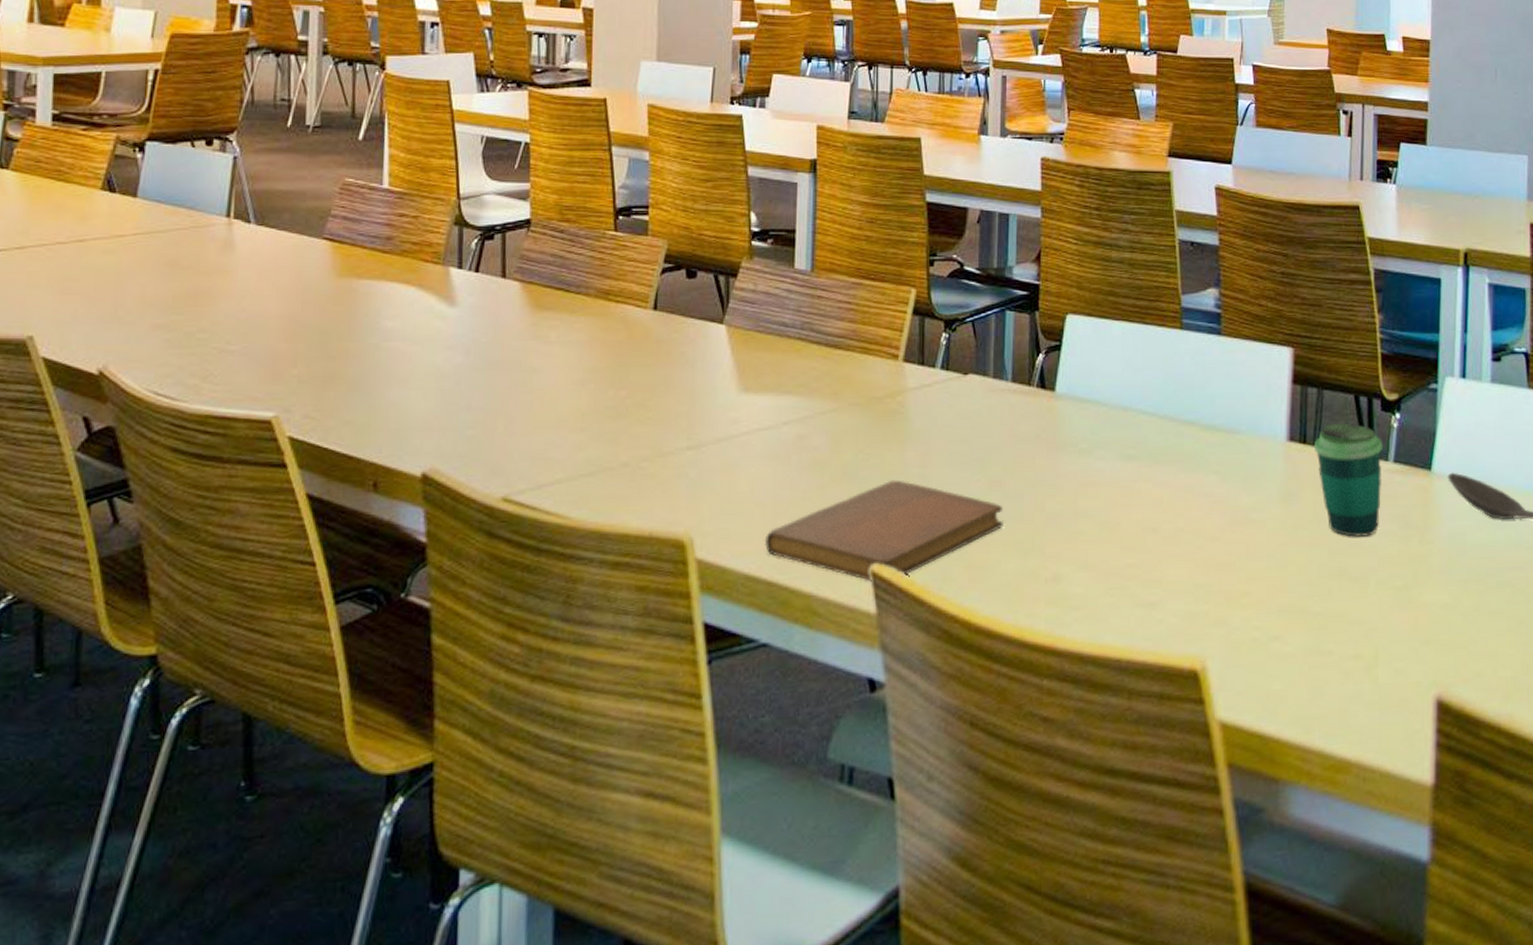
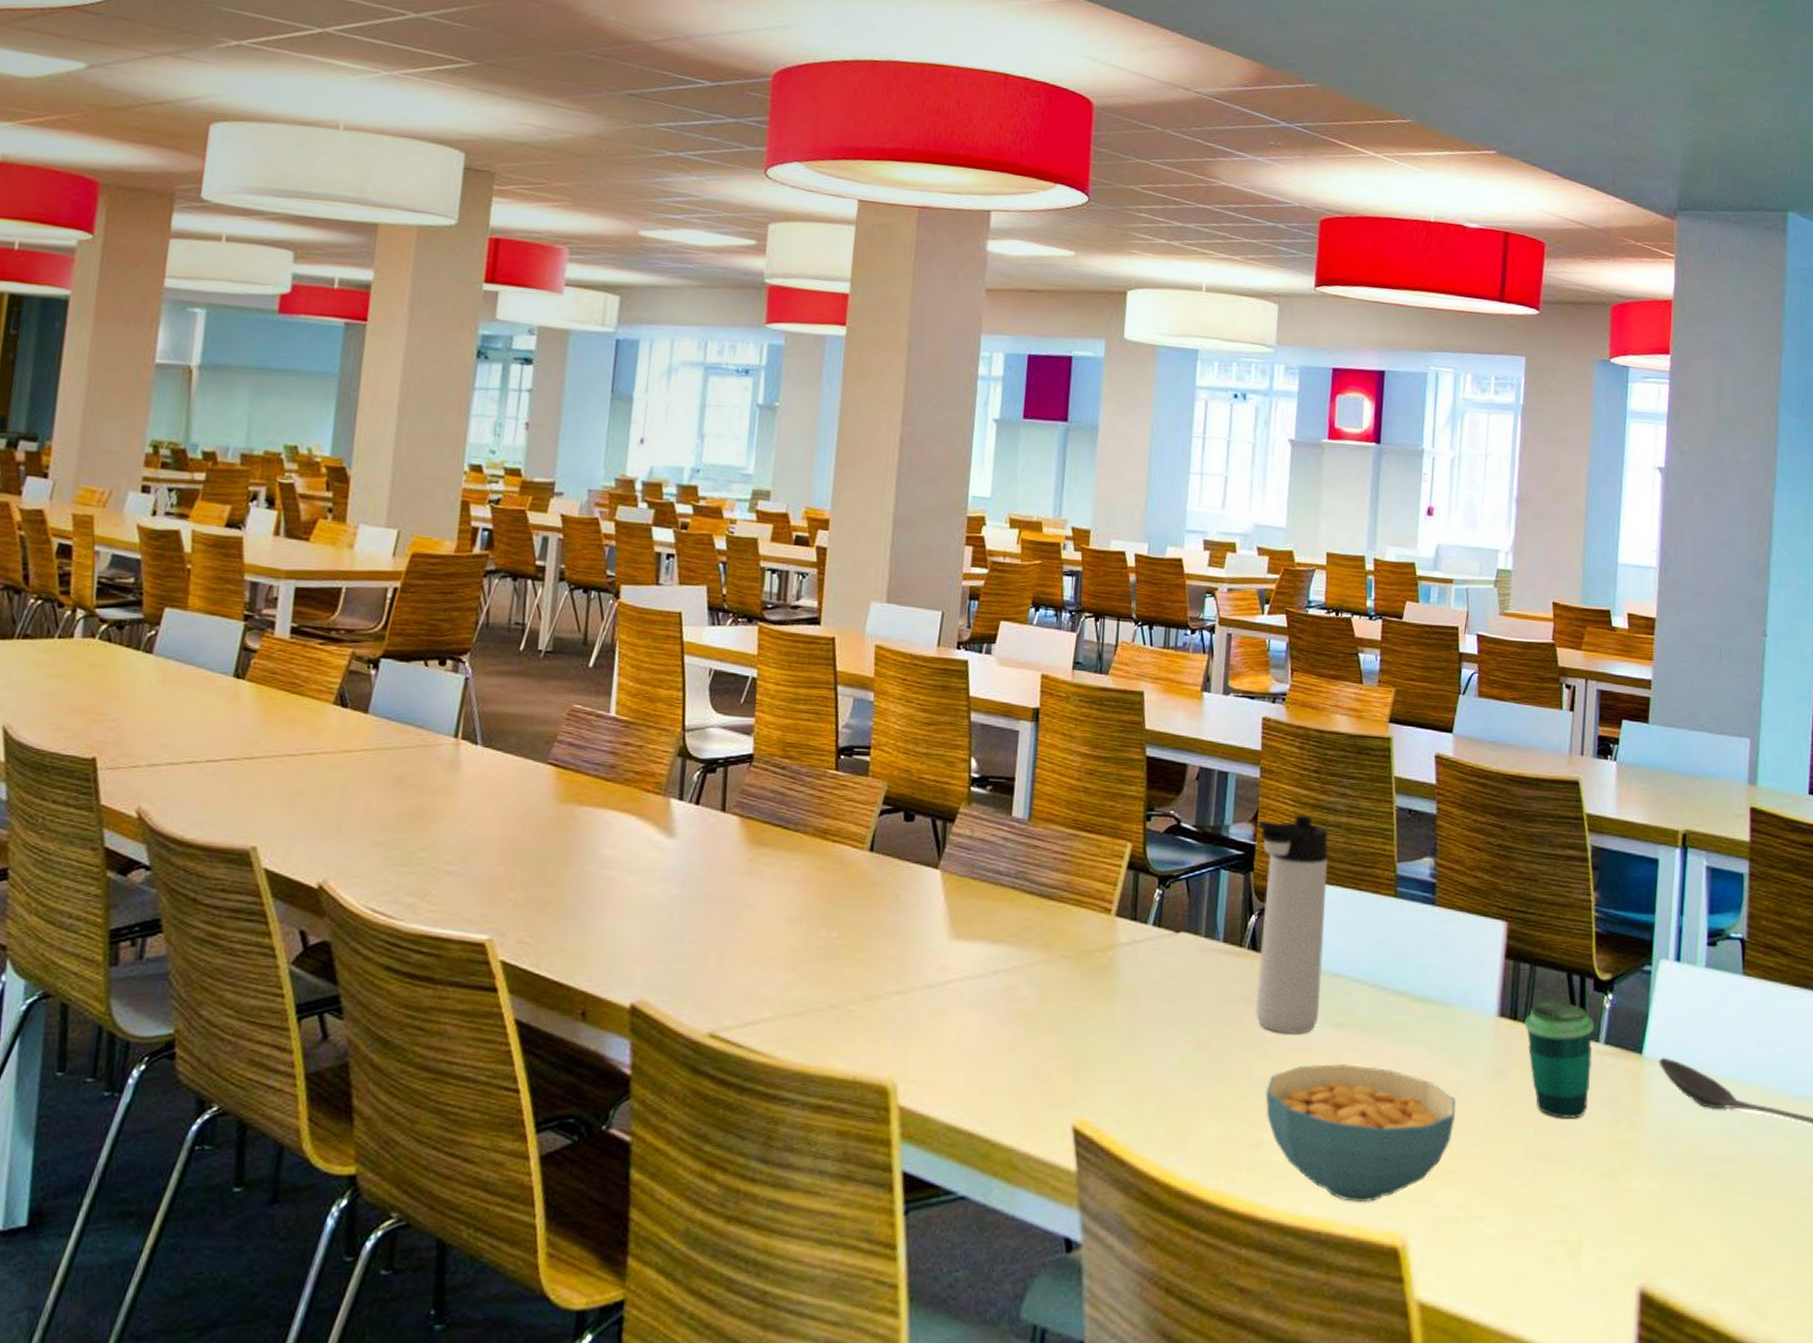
notebook: present [764,479,1004,582] -> none [967,1035,1209,1138]
thermos bottle: none [1042,252,1113,469] -> present [1256,815,1329,1034]
cereal bowl: none [1060,494,1250,629] -> present [1265,1063,1456,1203]

